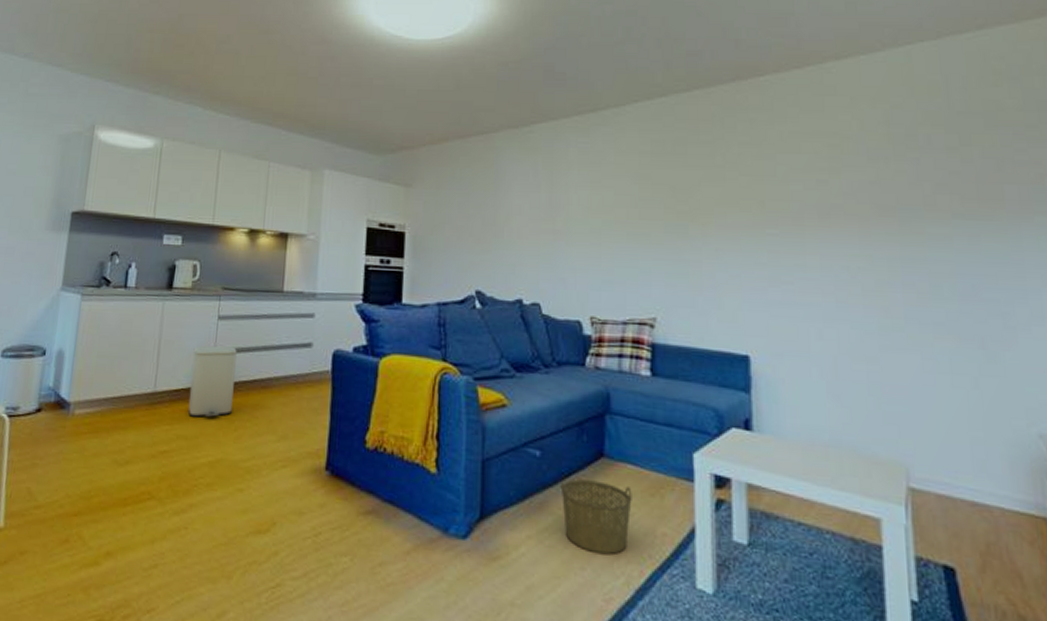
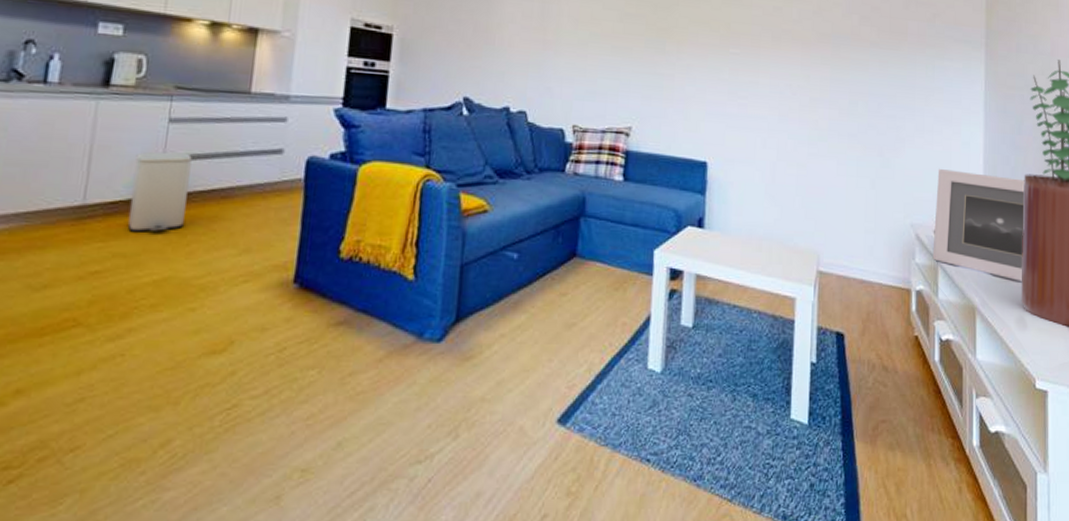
basket: present [560,479,632,555] -> none [534,278,599,346]

